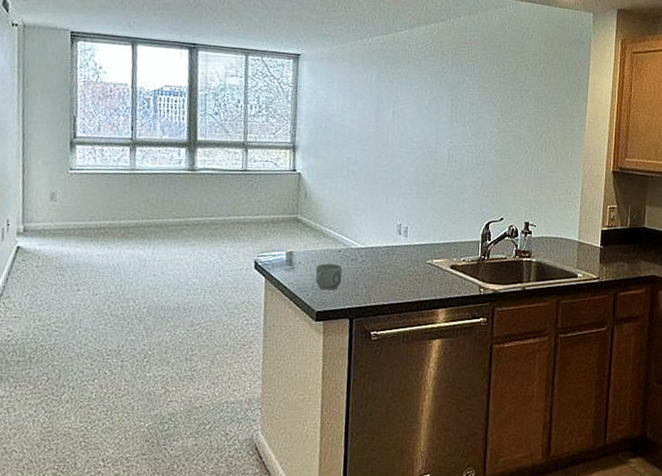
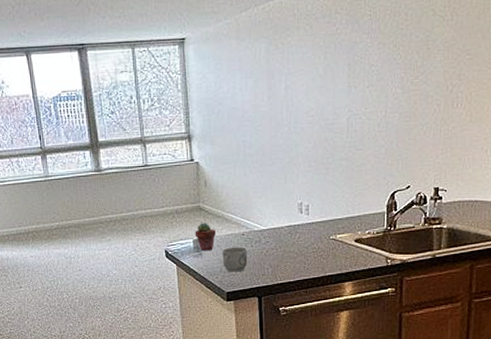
potted succulent: none [289,235,311,266] -> present [195,223,216,251]

